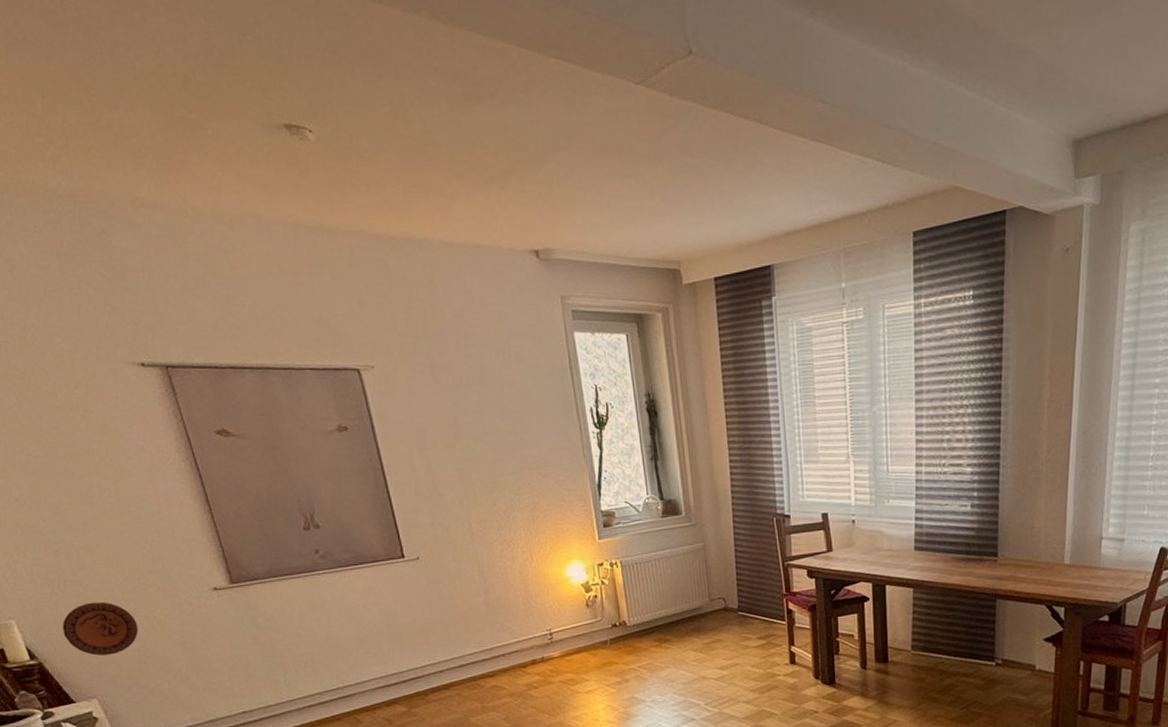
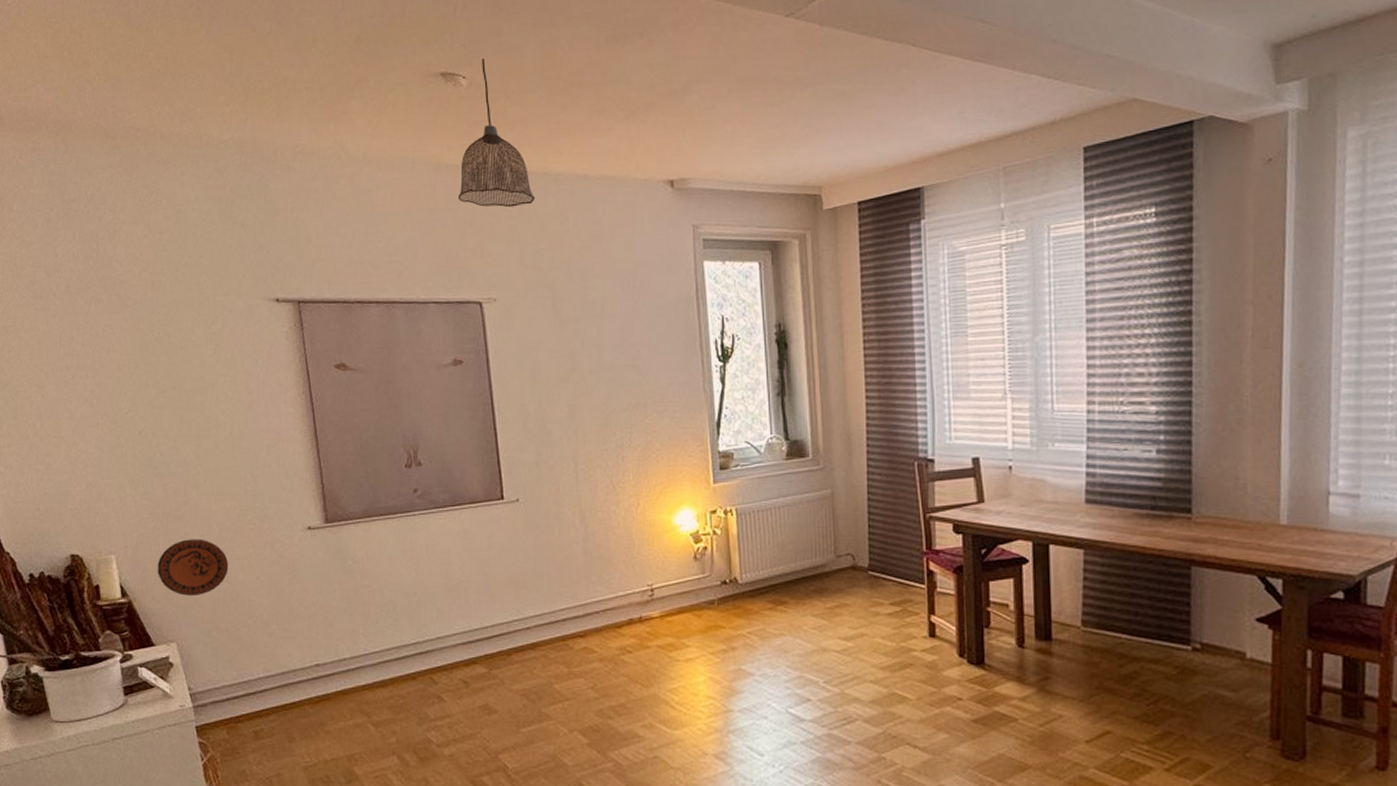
pendant lamp: none [319,111,402,273] -> present [457,59,536,208]

